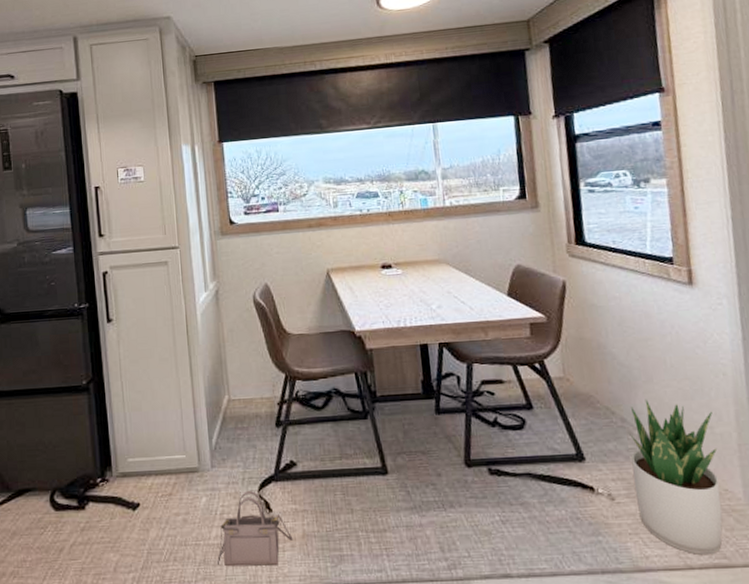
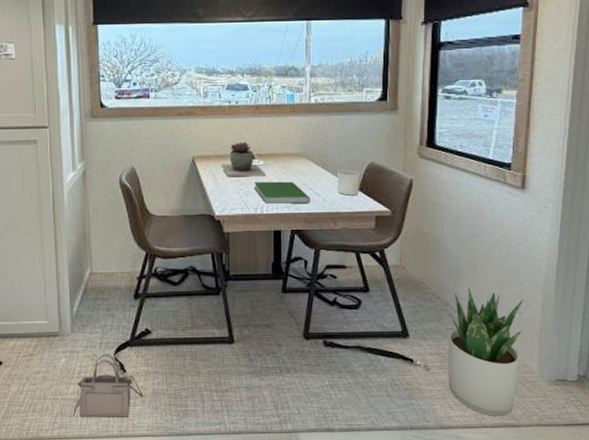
succulent plant: none [357,250,407,289] -> present [221,141,267,177]
hardcover book: none [394,289,456,316] -> present [254,181,310,204]
mug: none [482,274,509,303] -> present [337,170,361,196]

